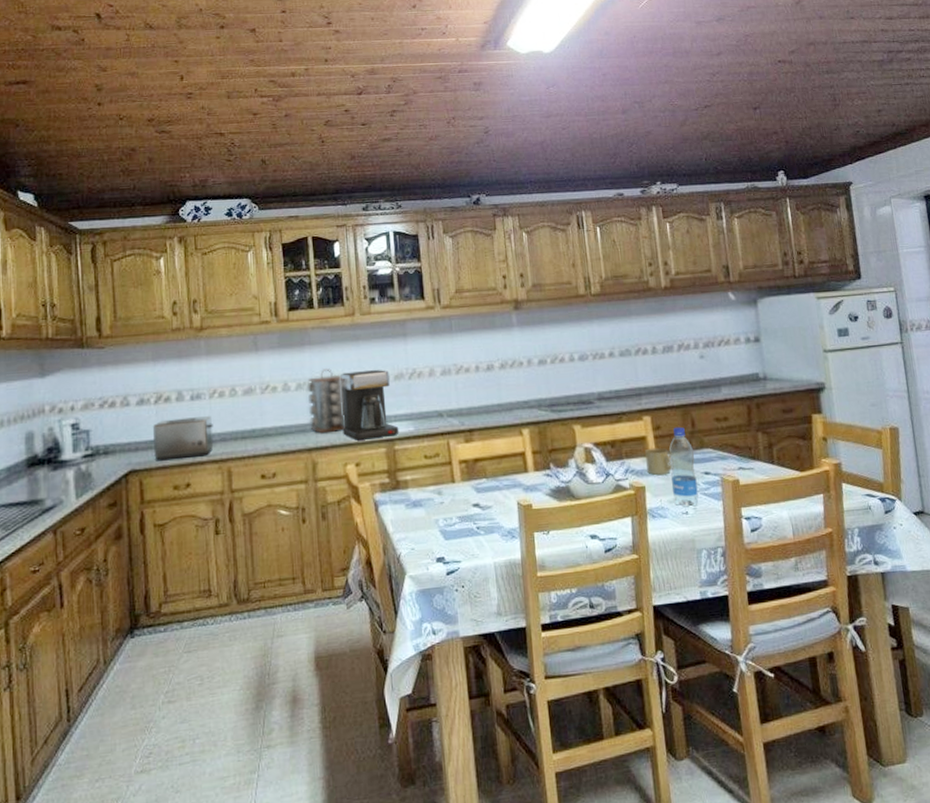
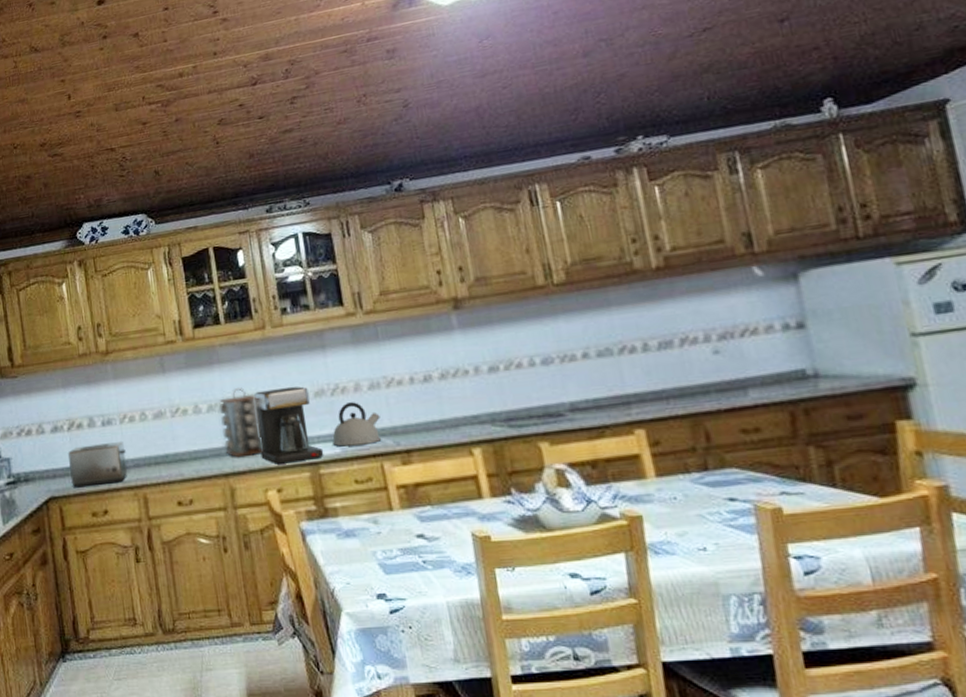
kettle: none [407,386,449,425] -> present [332,402,381,447]
cup: present [645,447,673,476] -> none [640,467,682,503]
bottle: present [668,426,699,508] -> none [673,441,722,542]

